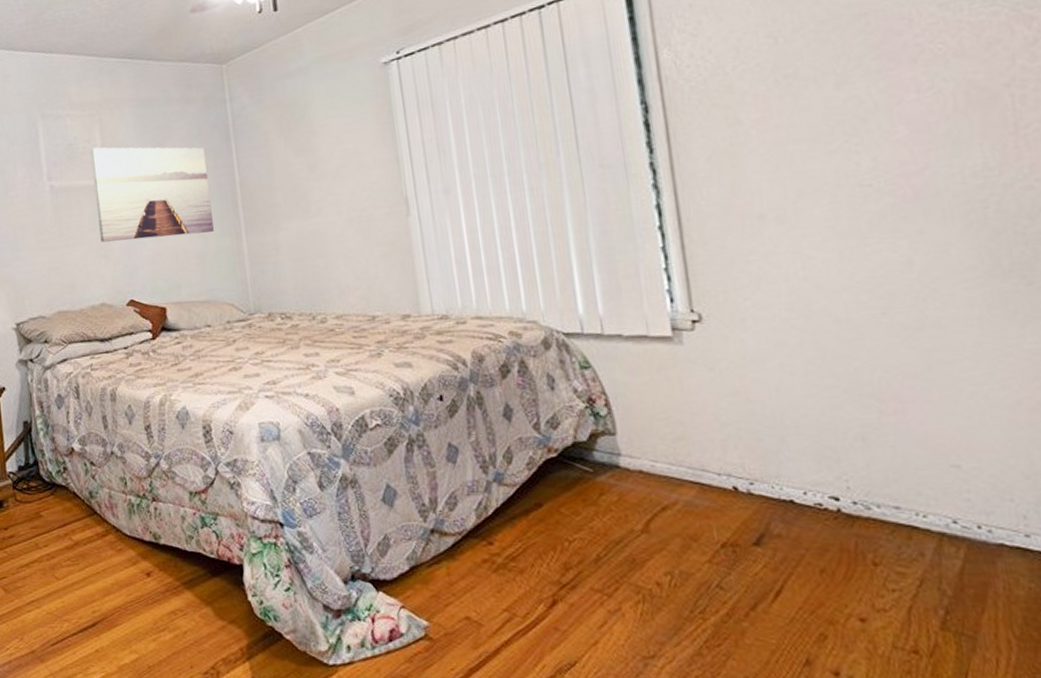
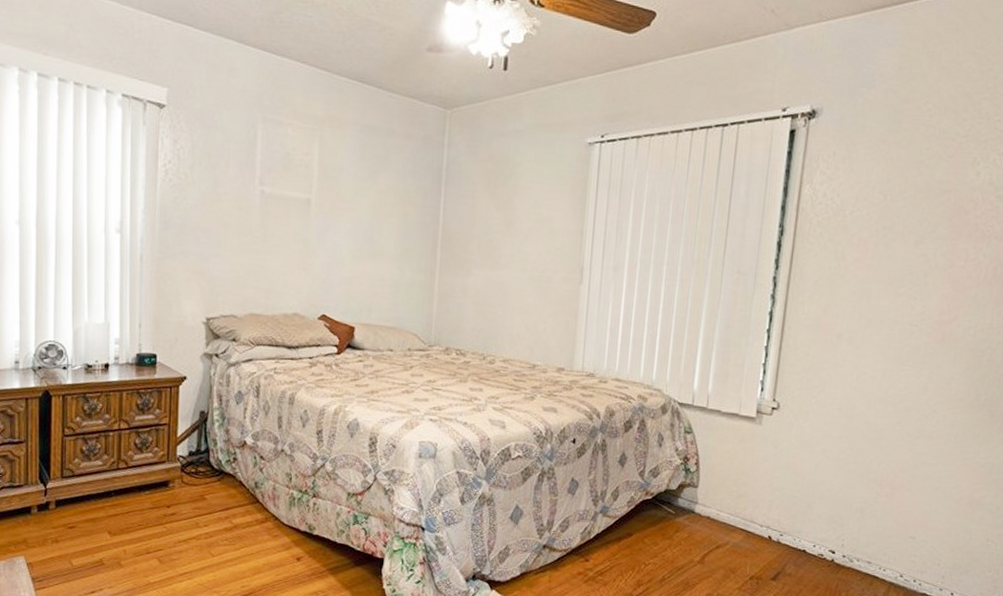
wall art: present [90,147,214,243] -> none [303,162,416,265]

